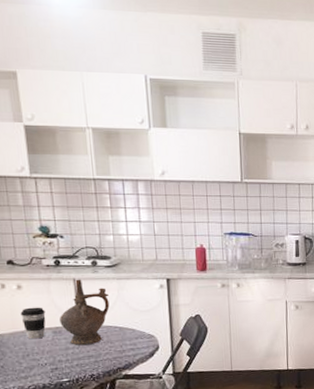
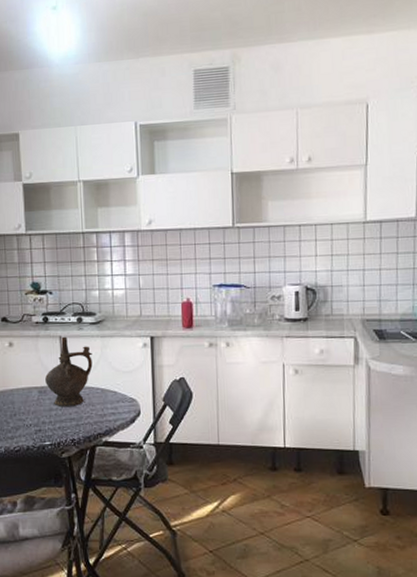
coffee cup: present [20,307,46,339] -> none [10,365,33,399]

